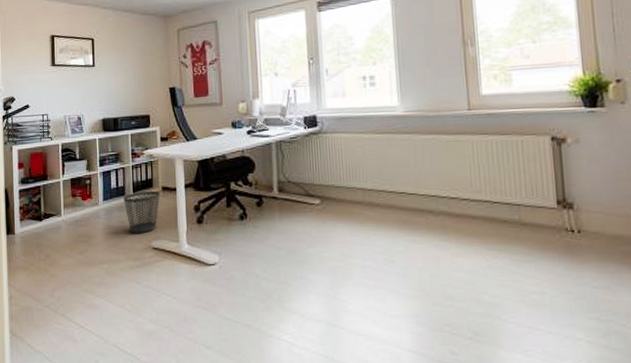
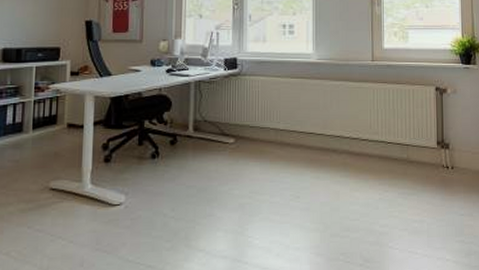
wastebasket: present [124,191,160,233] -> none [20,128,64,173]

